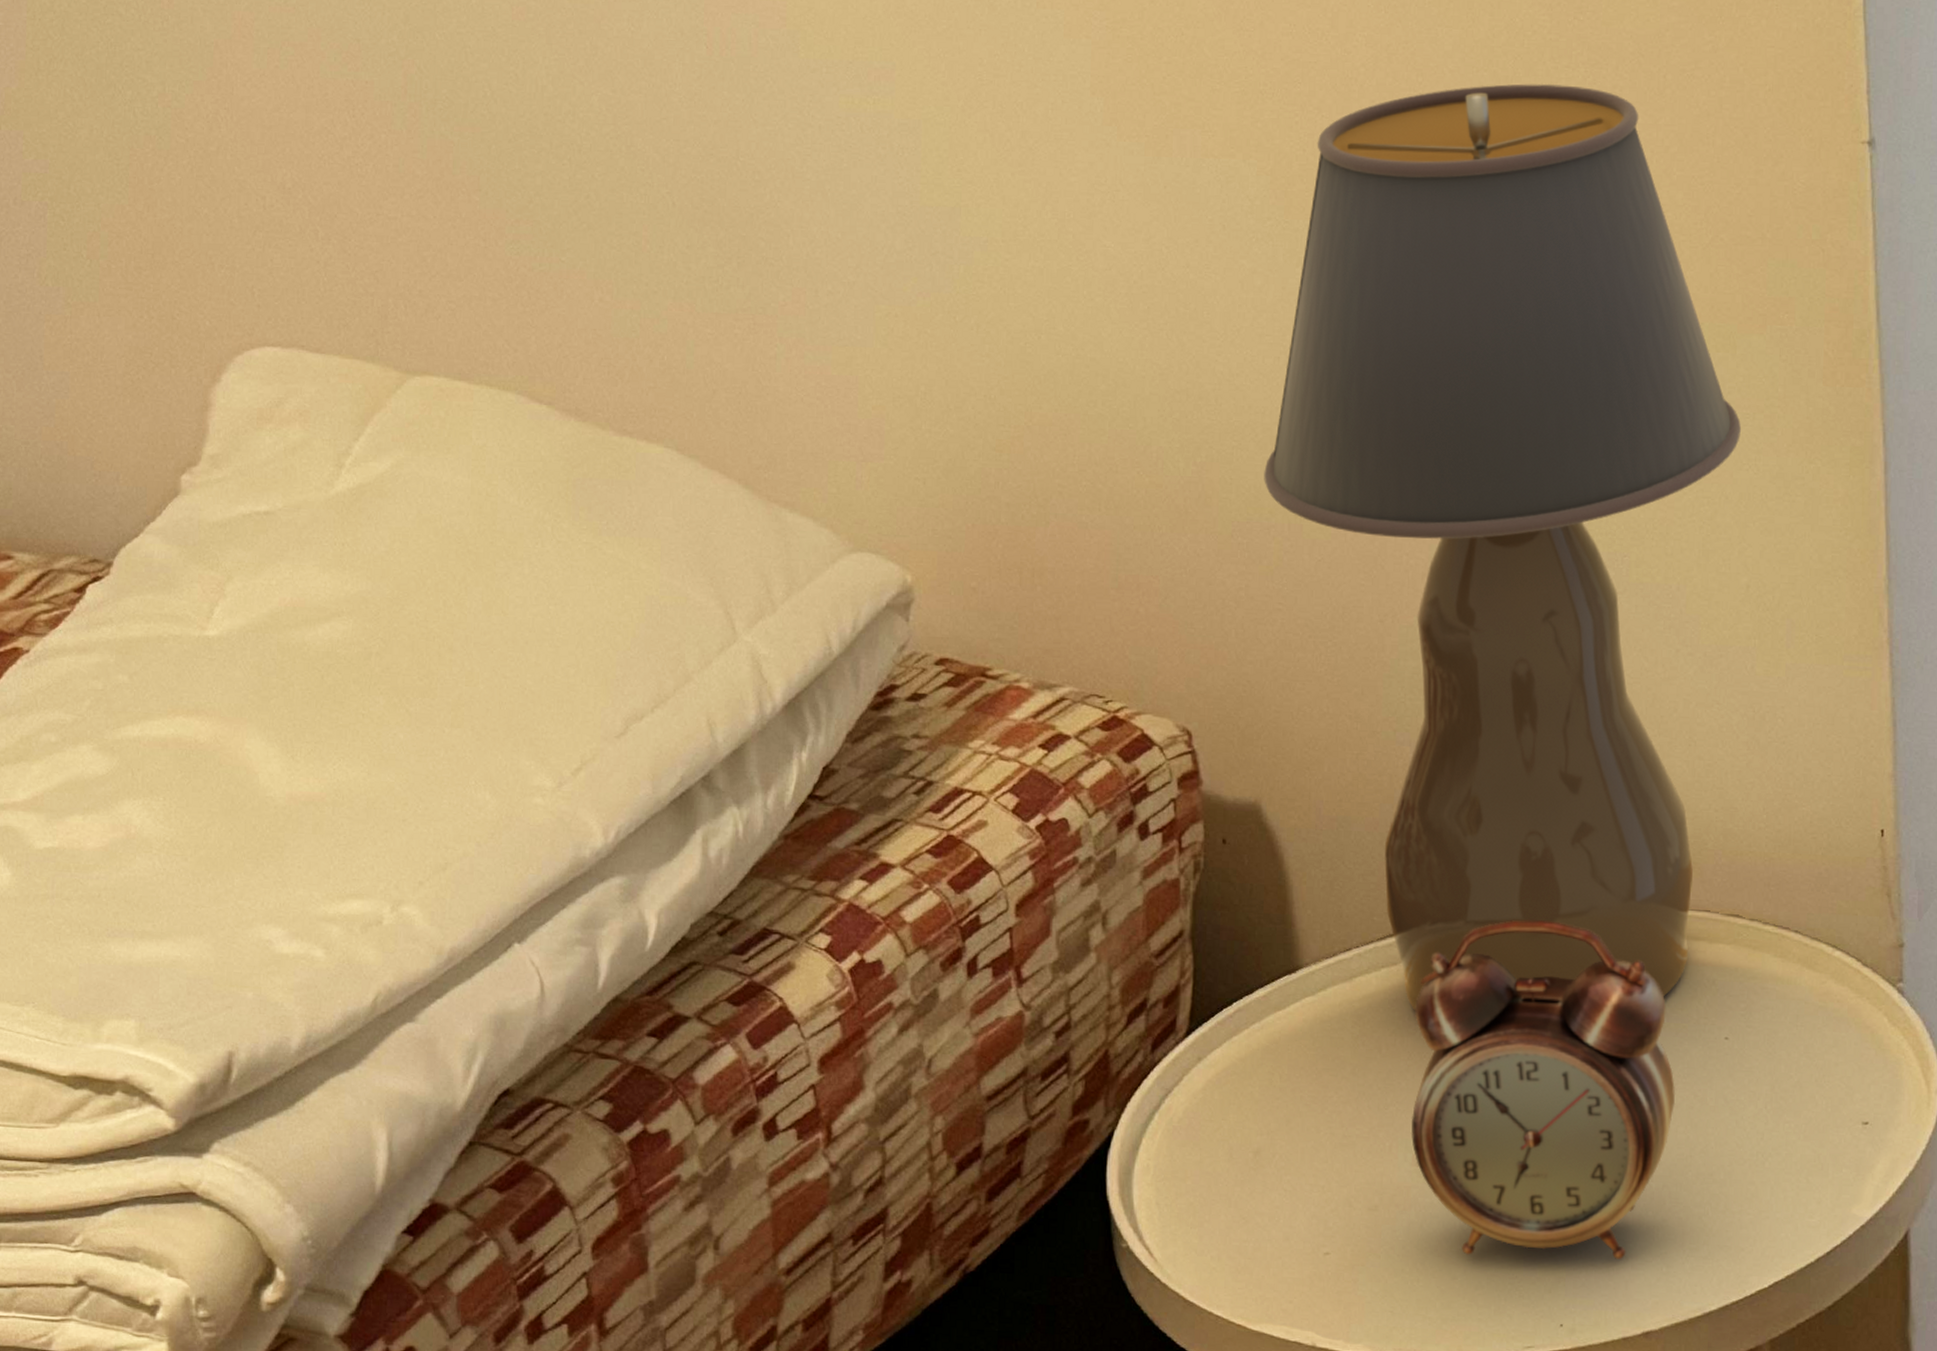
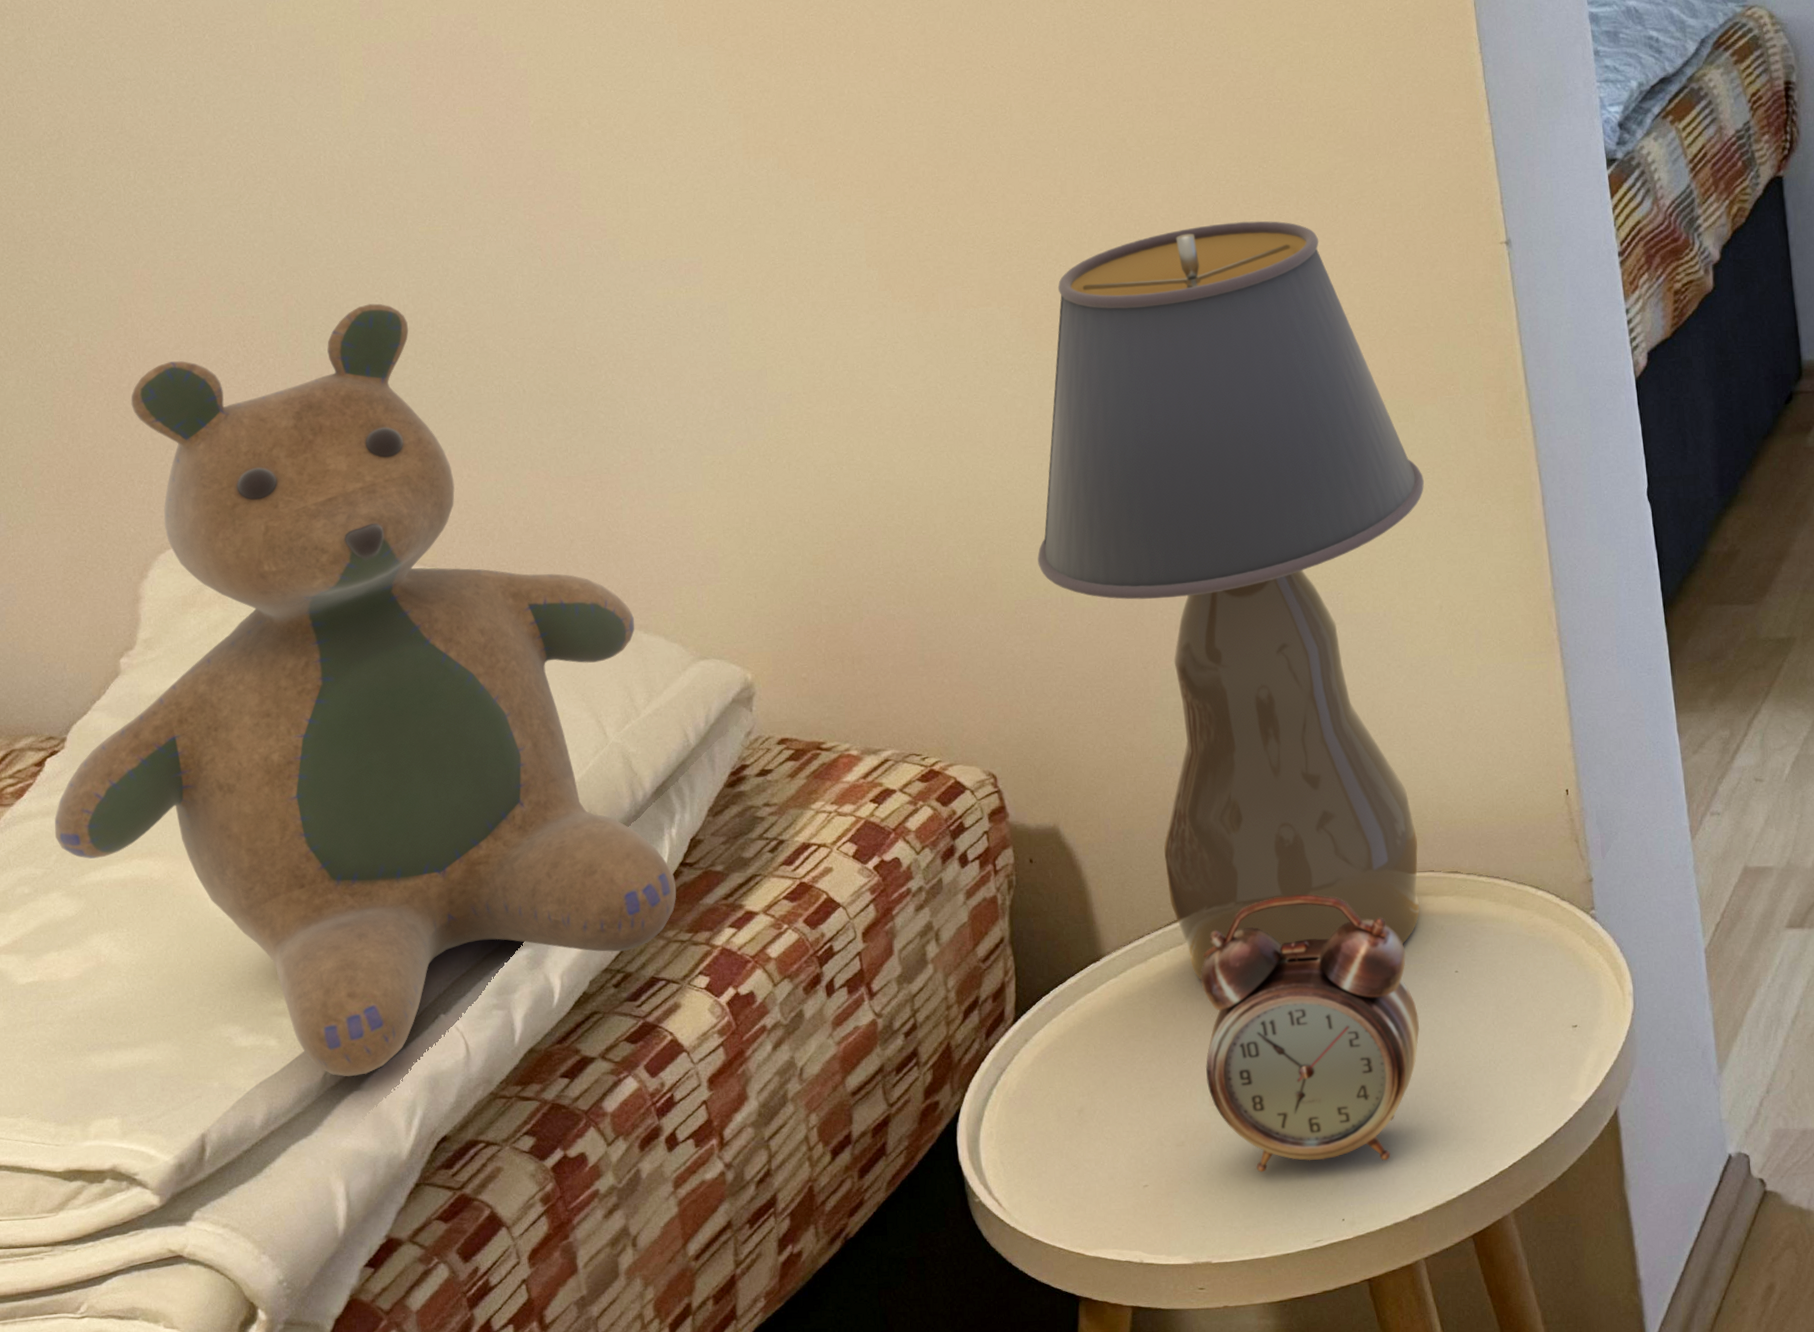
teddy bear: none [90,80,802,1005] -> present [54,303,677,1077]

